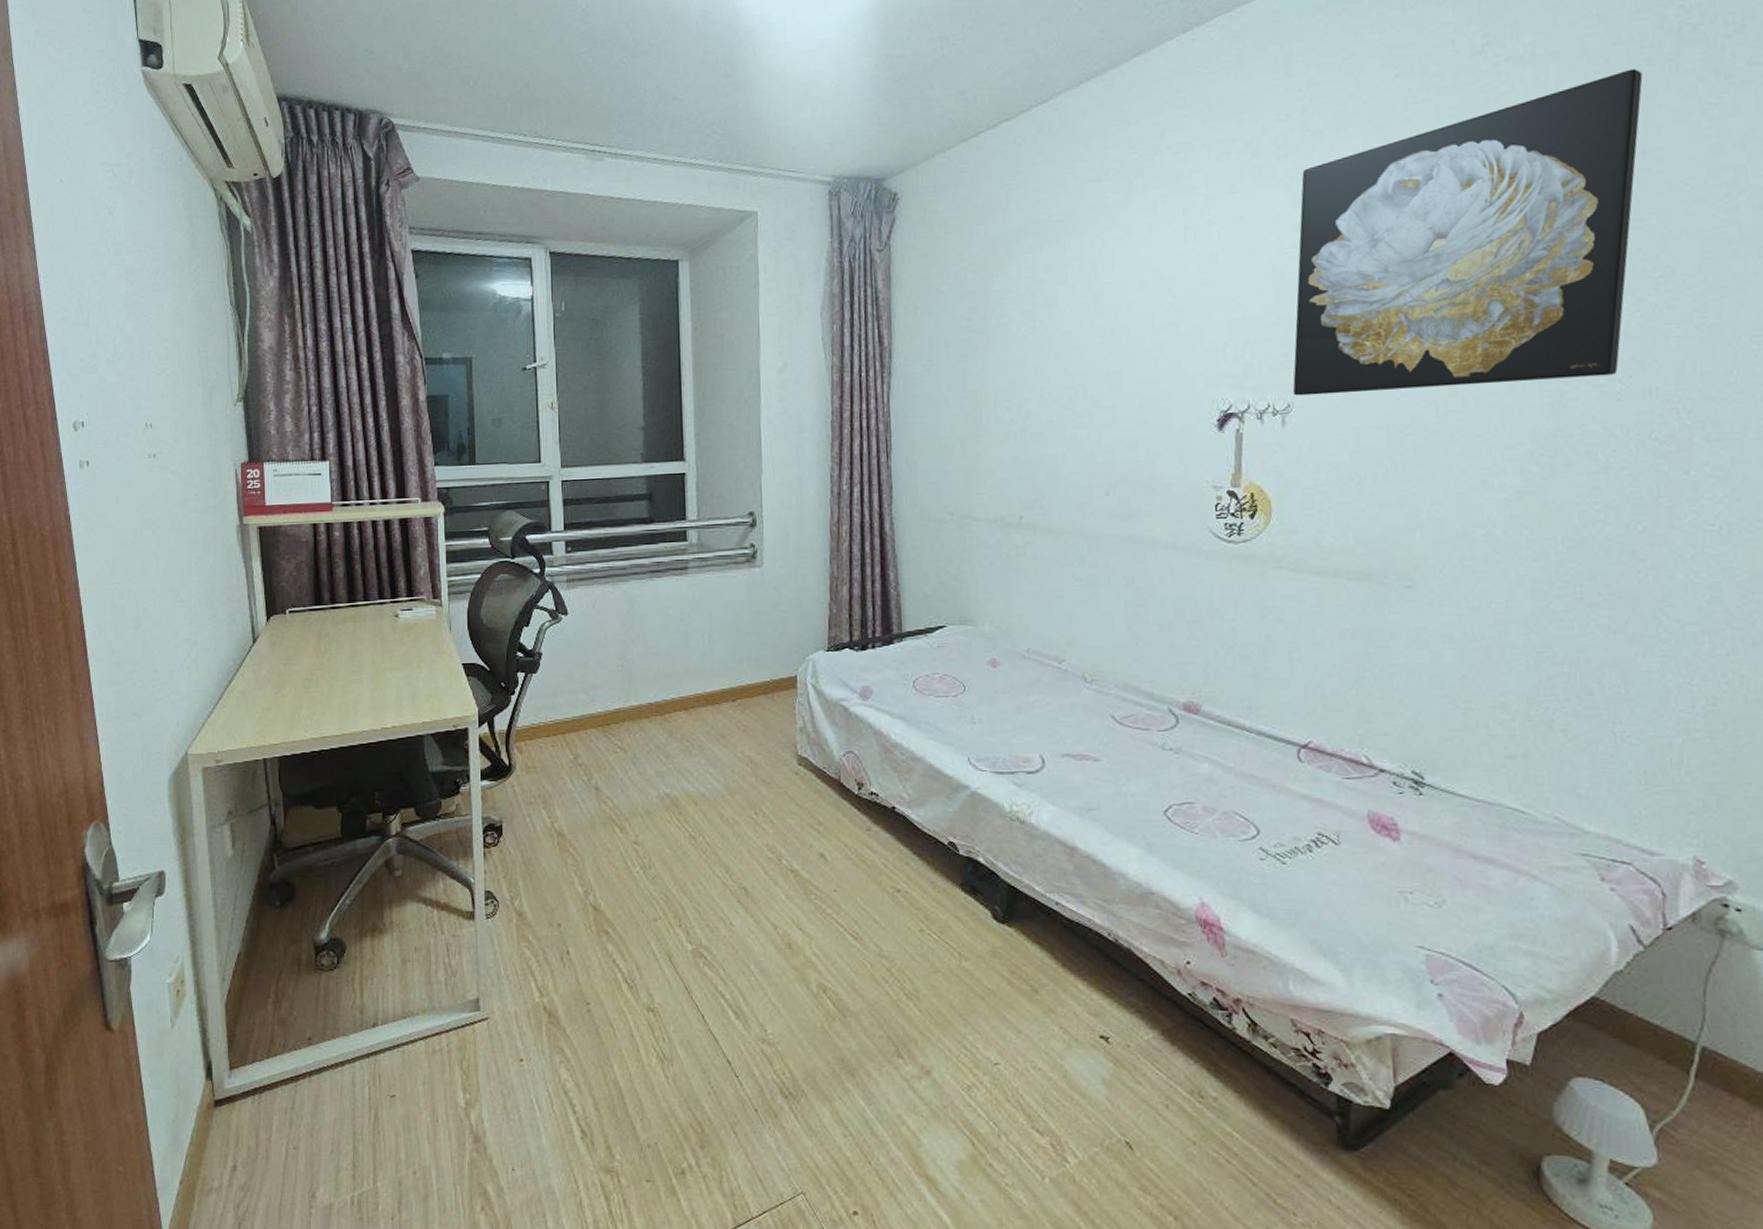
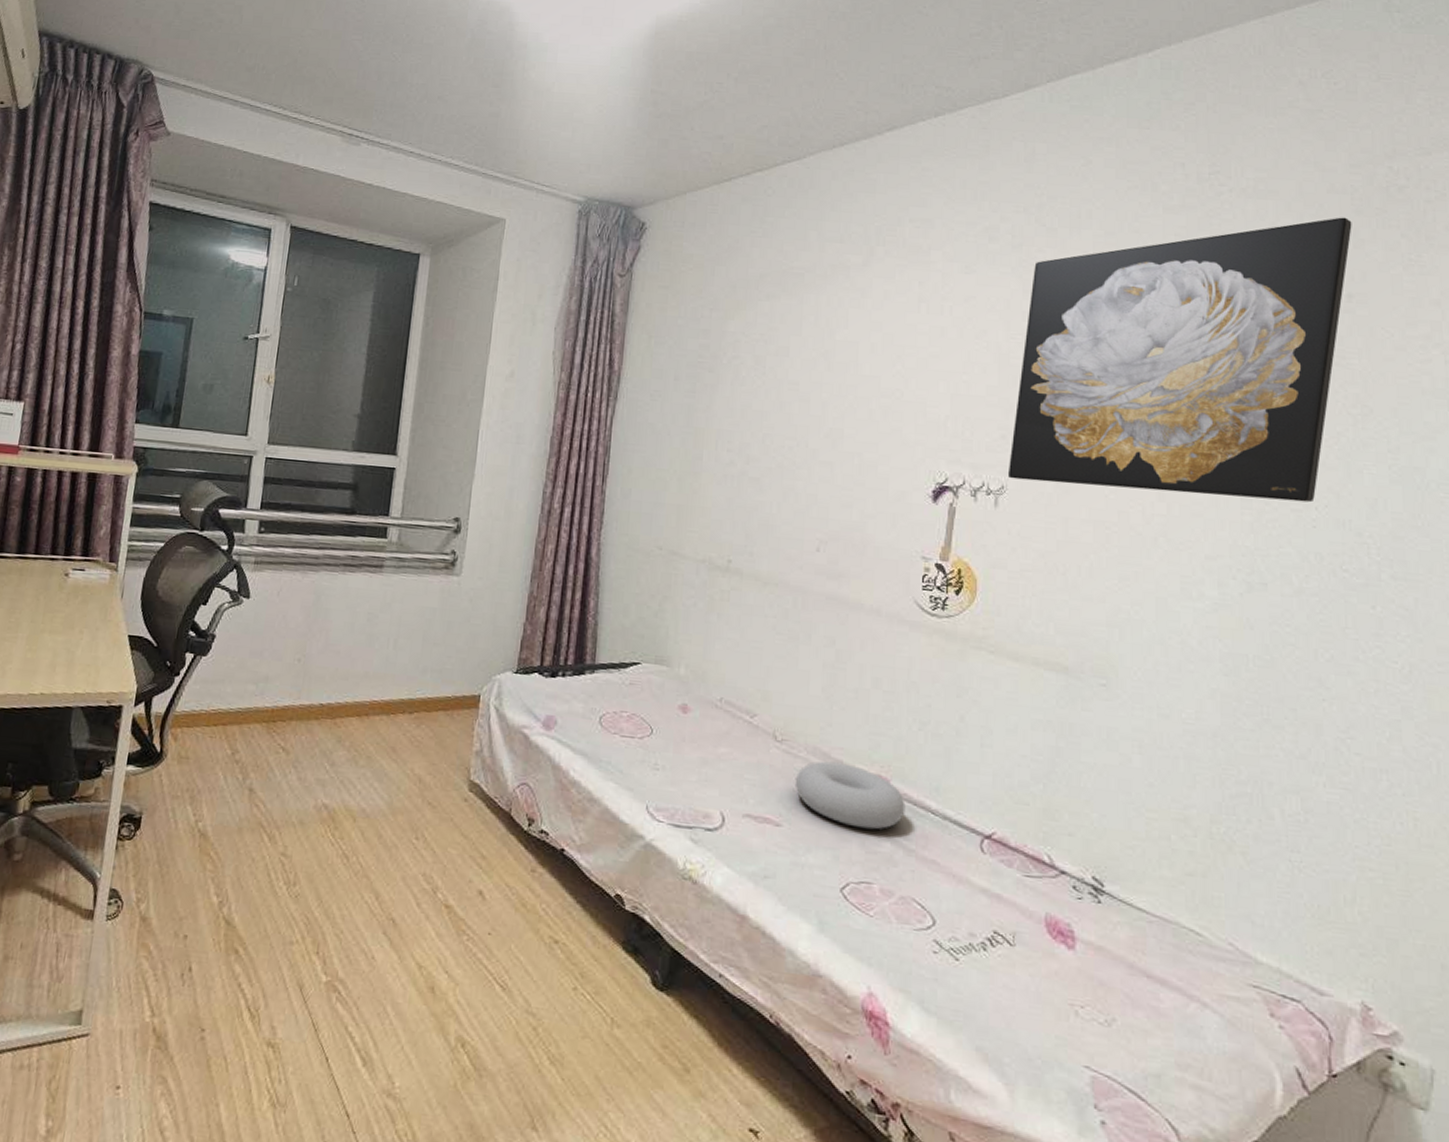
cushion: none [1108,695,1220,754] -> present [794,761,906,830]

